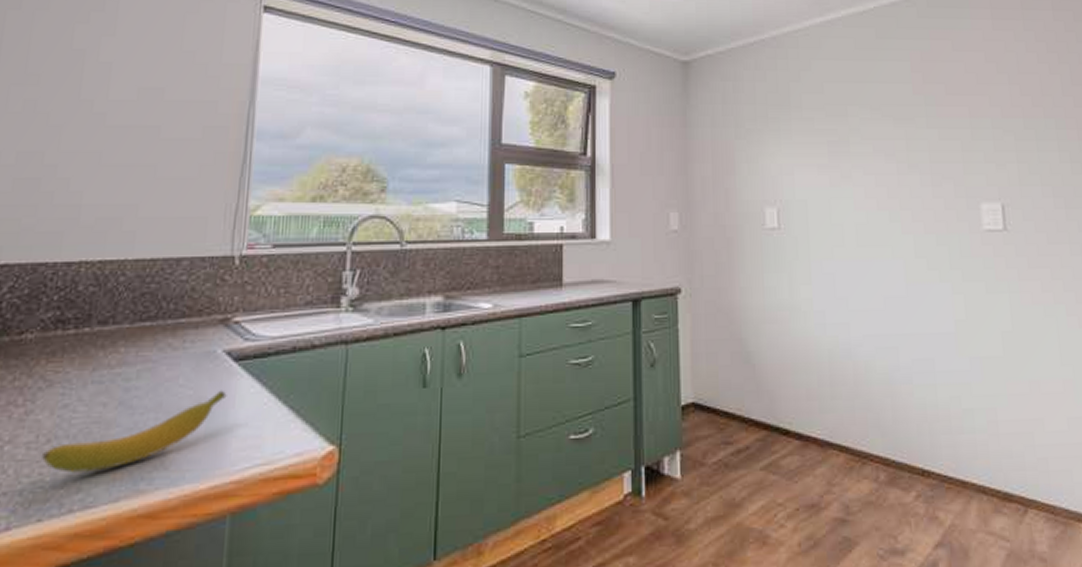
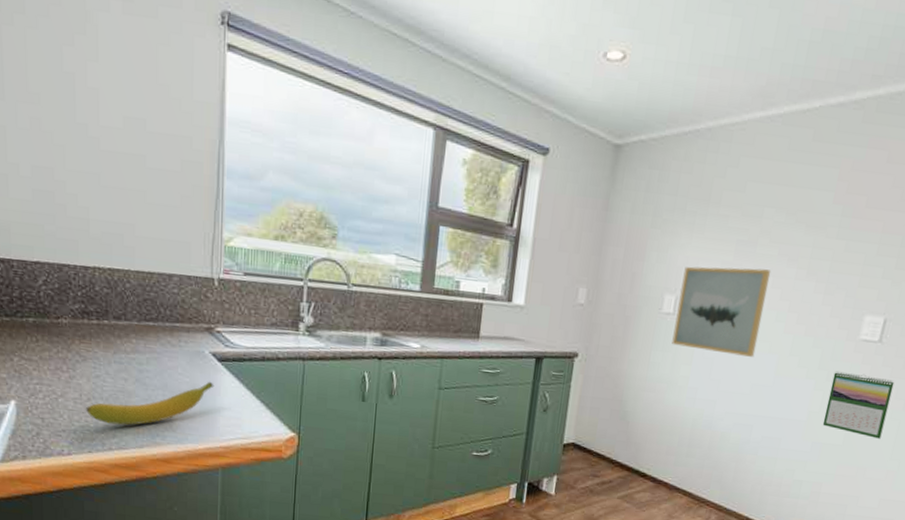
wall art: none [780,168,878,266] -> present [672,266,771,357]
calendar: none [968,268,1043,342] -> present [822,371,895,439]

